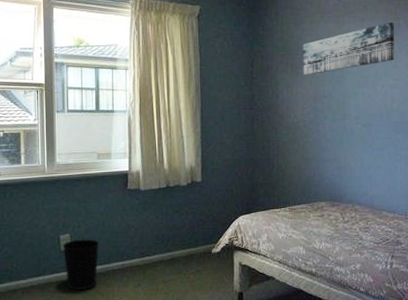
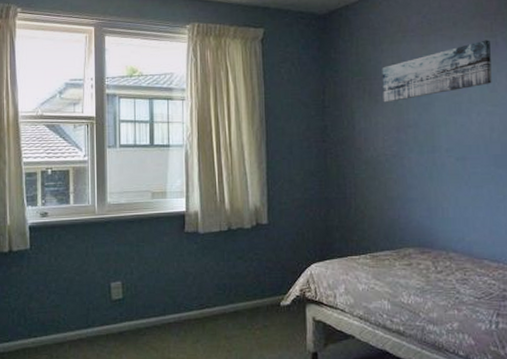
wastebasket: present [62,239,100,290] -> none [113,287,154,344]

